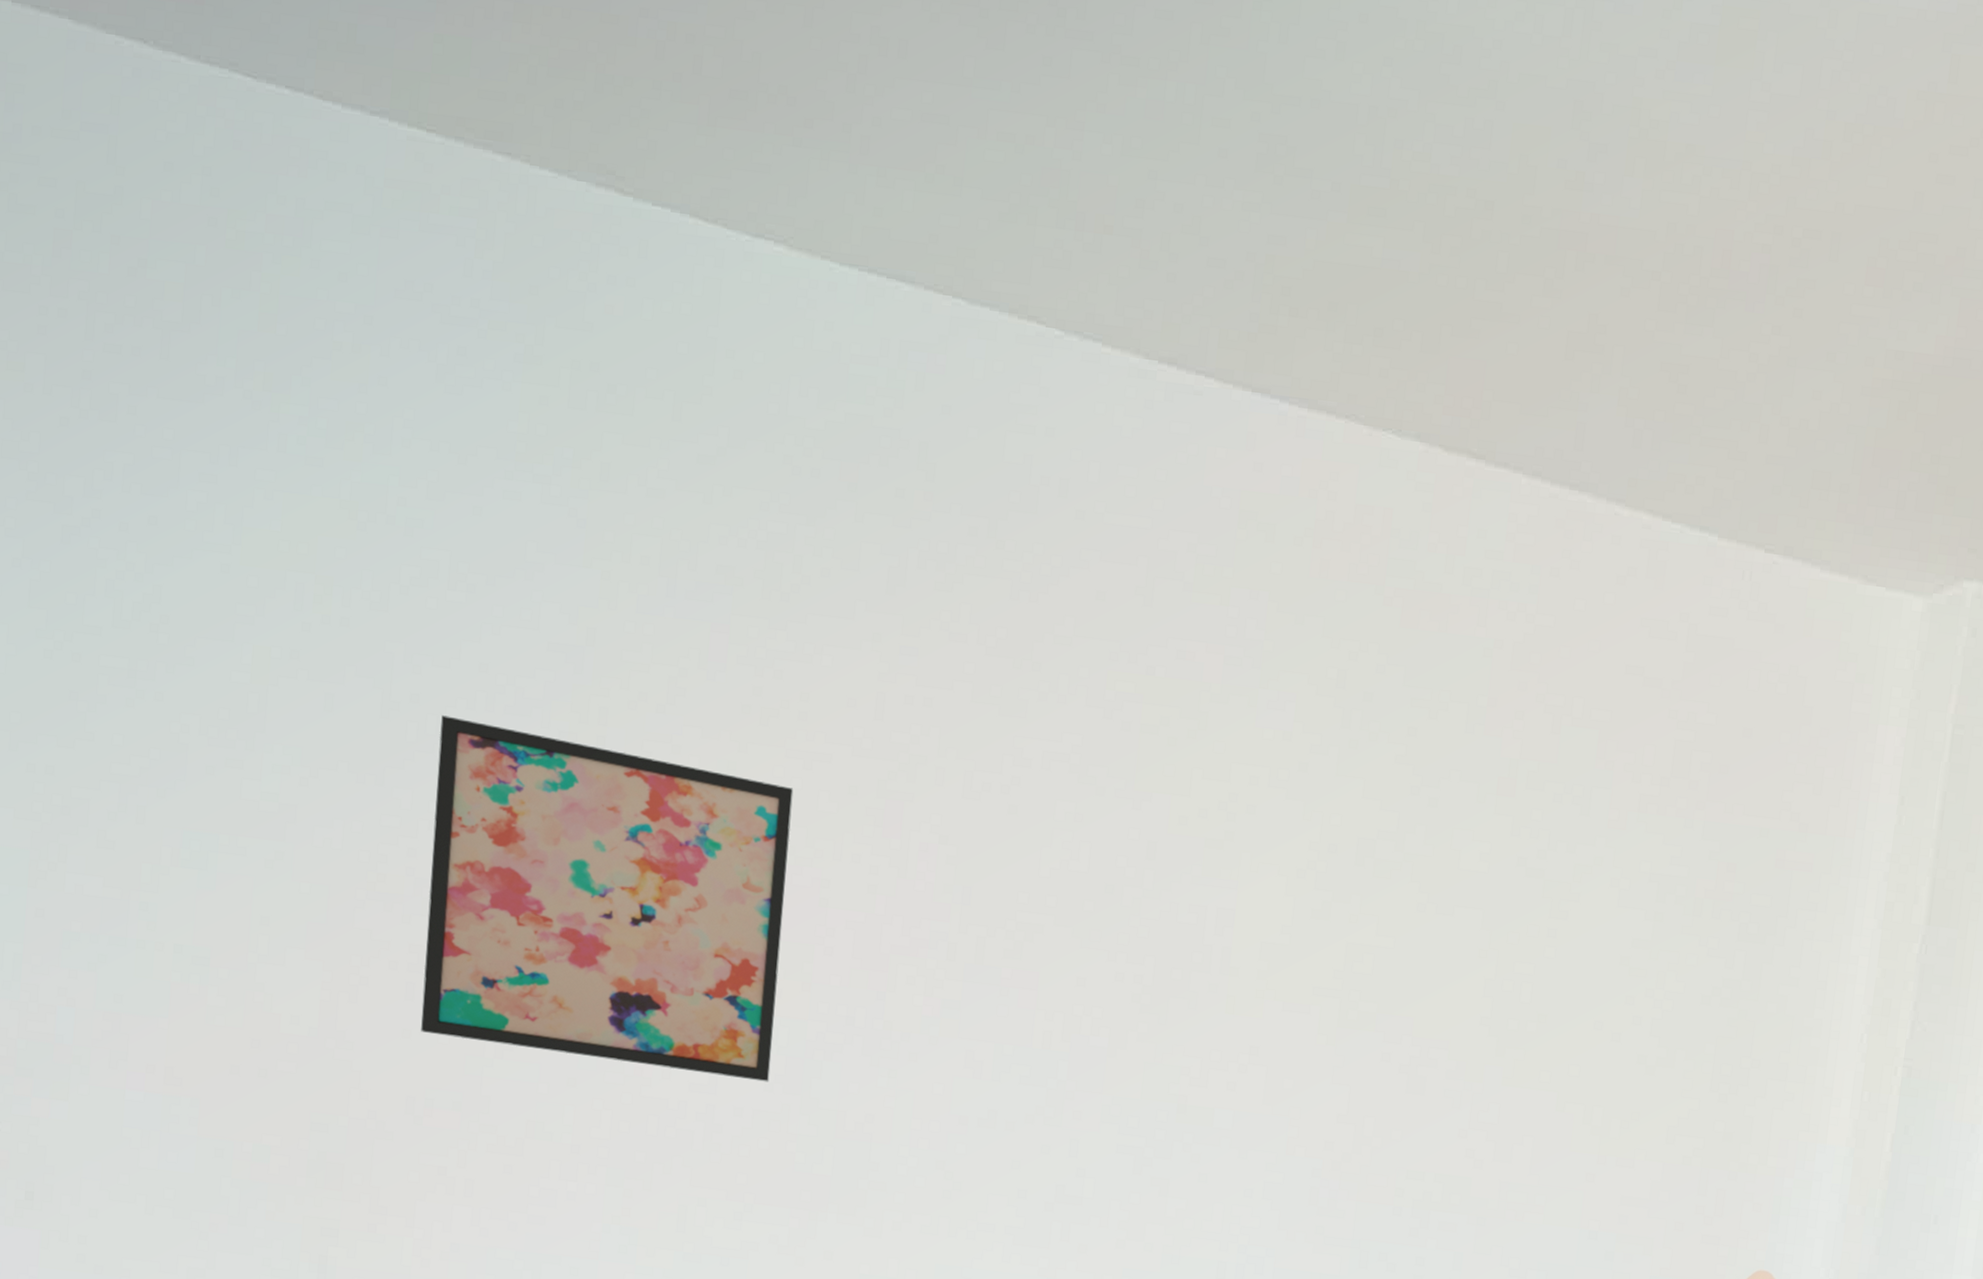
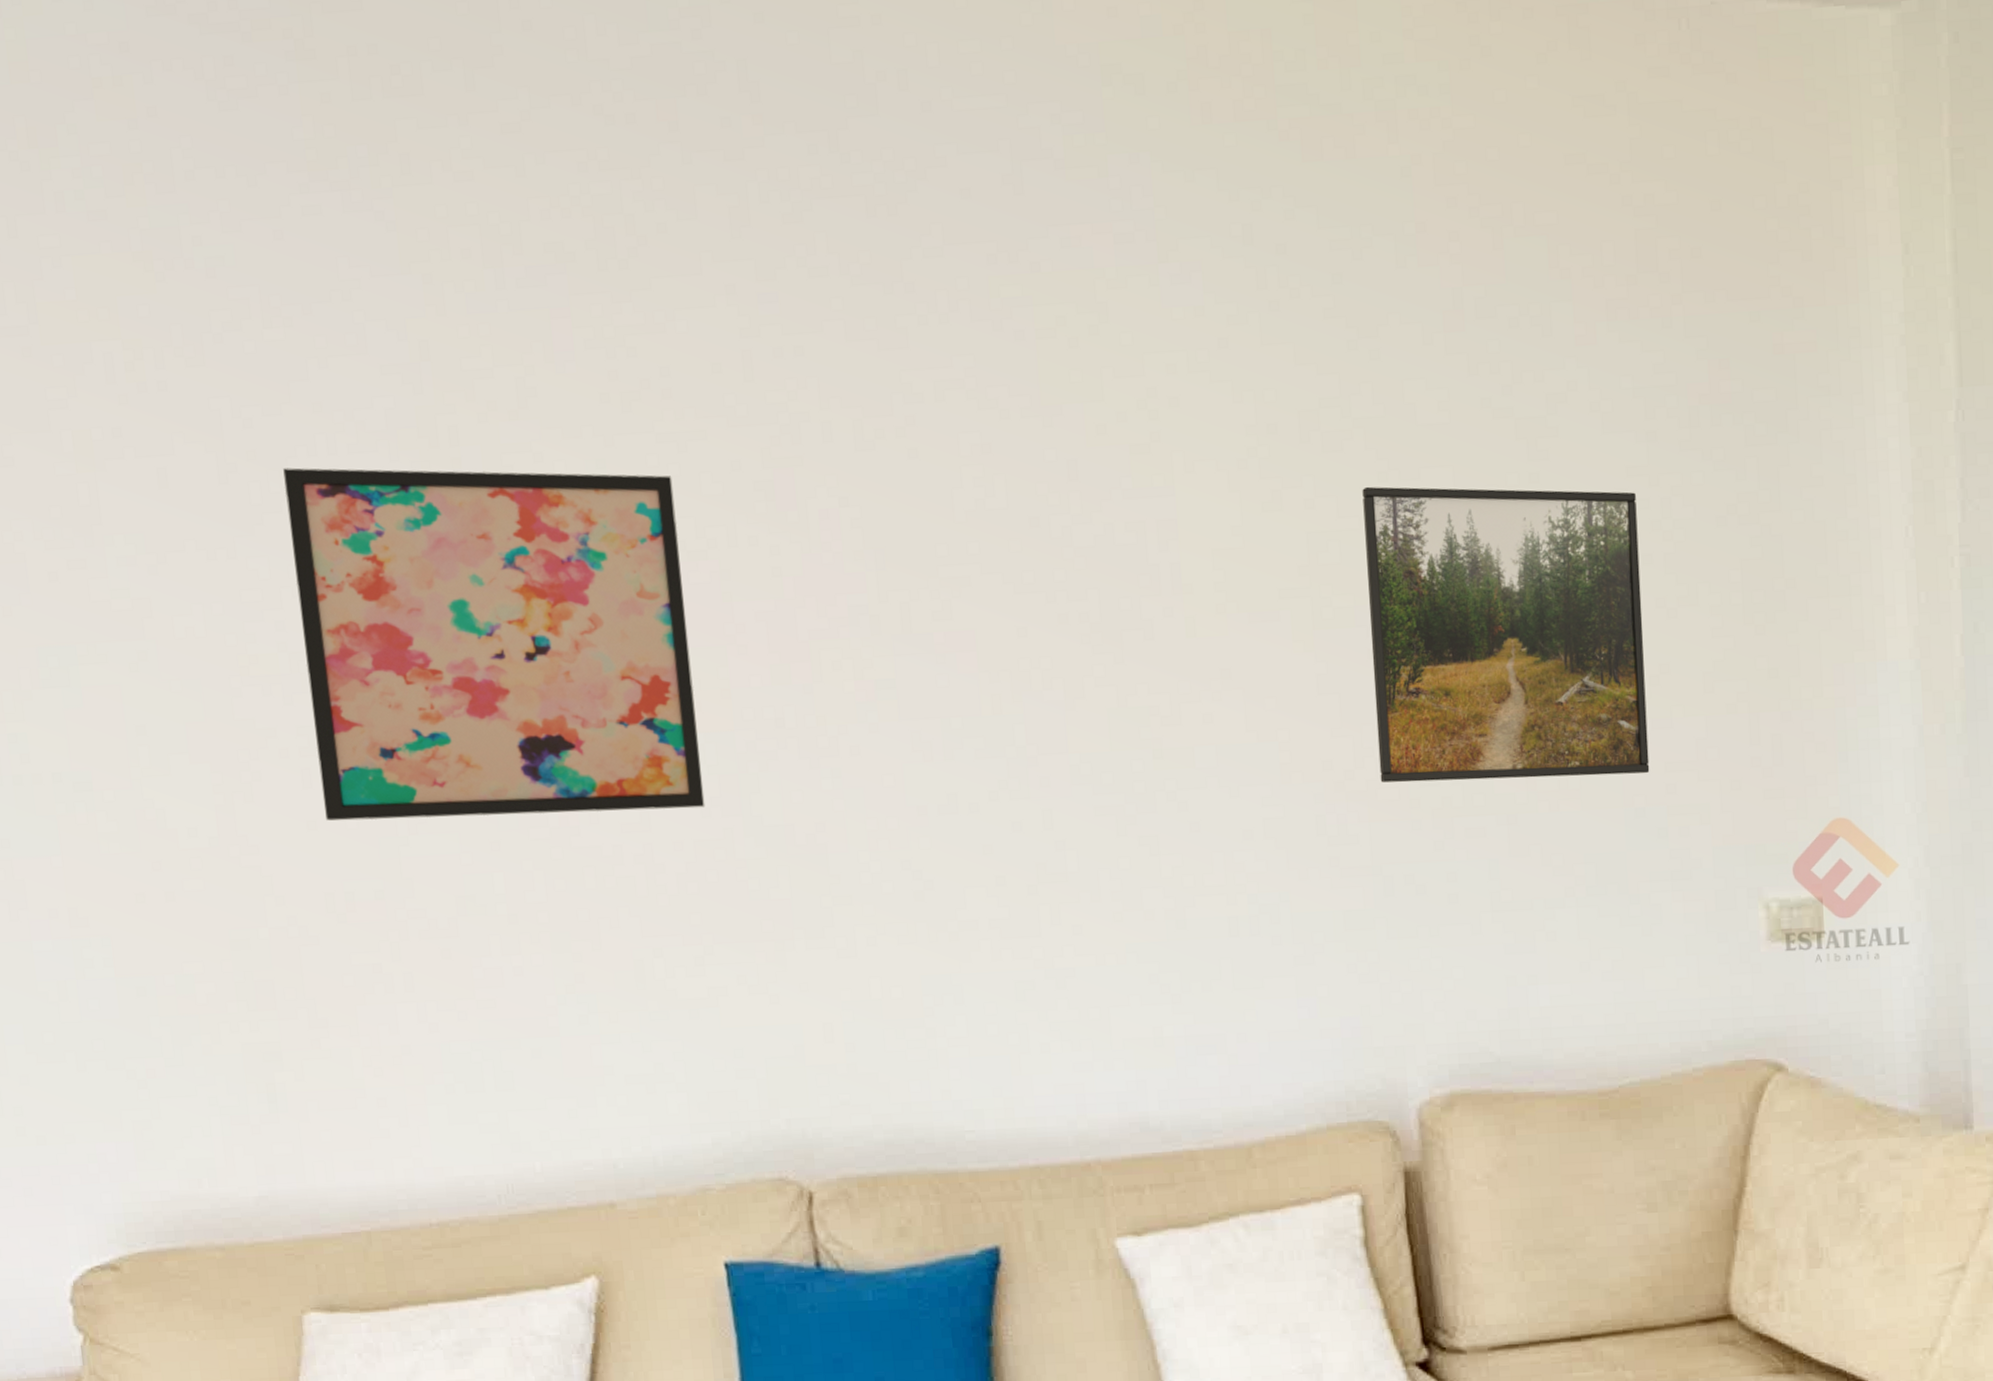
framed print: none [1373,913,1637,1203] -> present [1362,486,1650,783]

